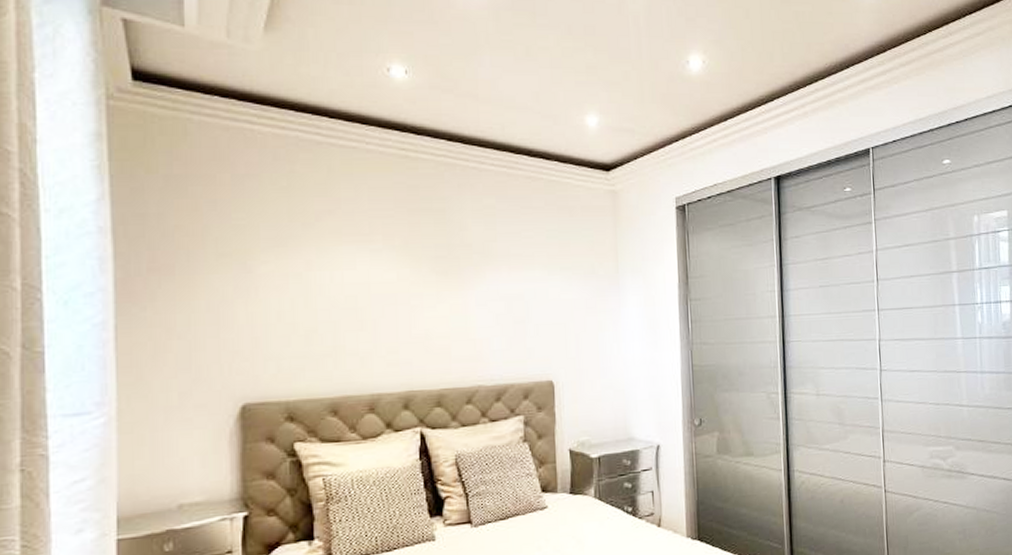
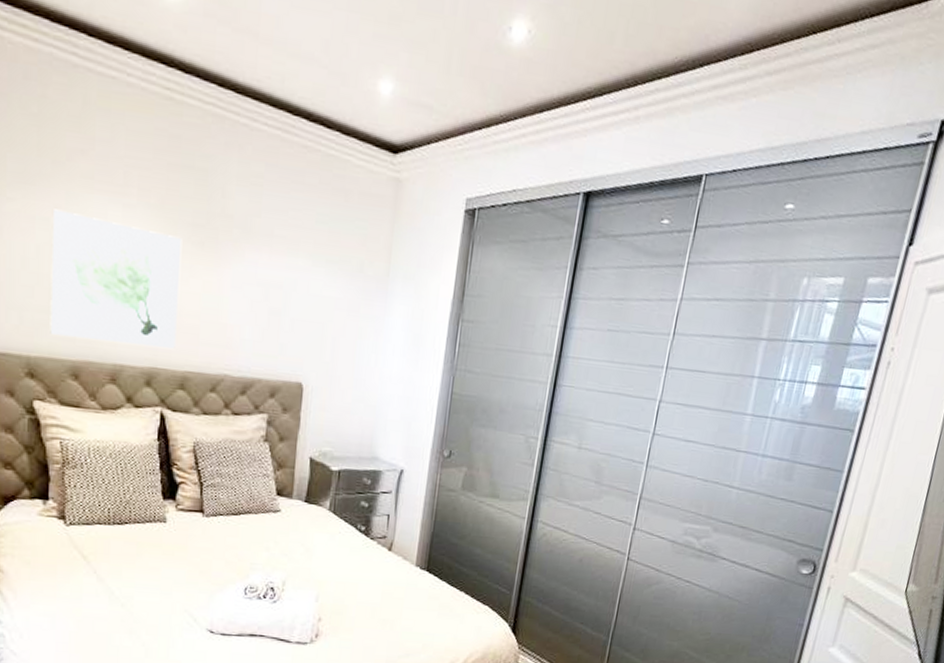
wall art: none [305,264,429,378] -> present [50,209,182,350]

